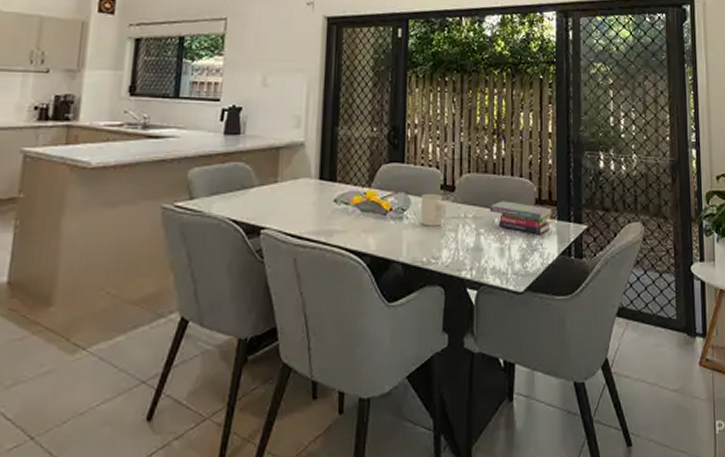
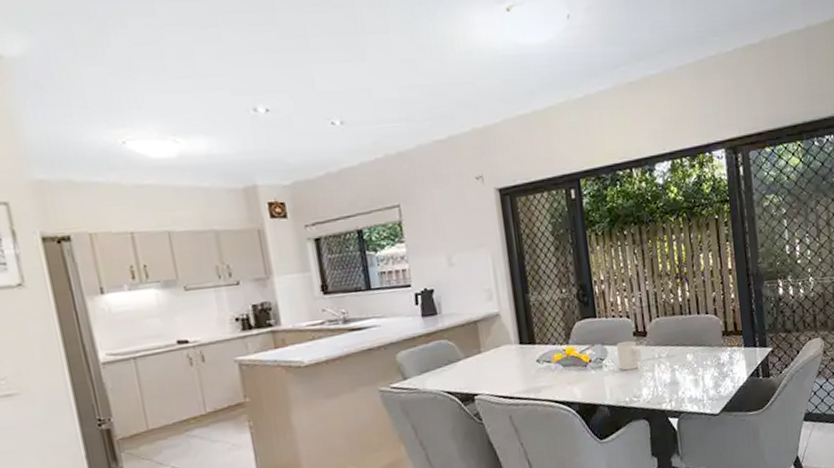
books: present [489,201,551,235] -> none [680,337,739,363]

